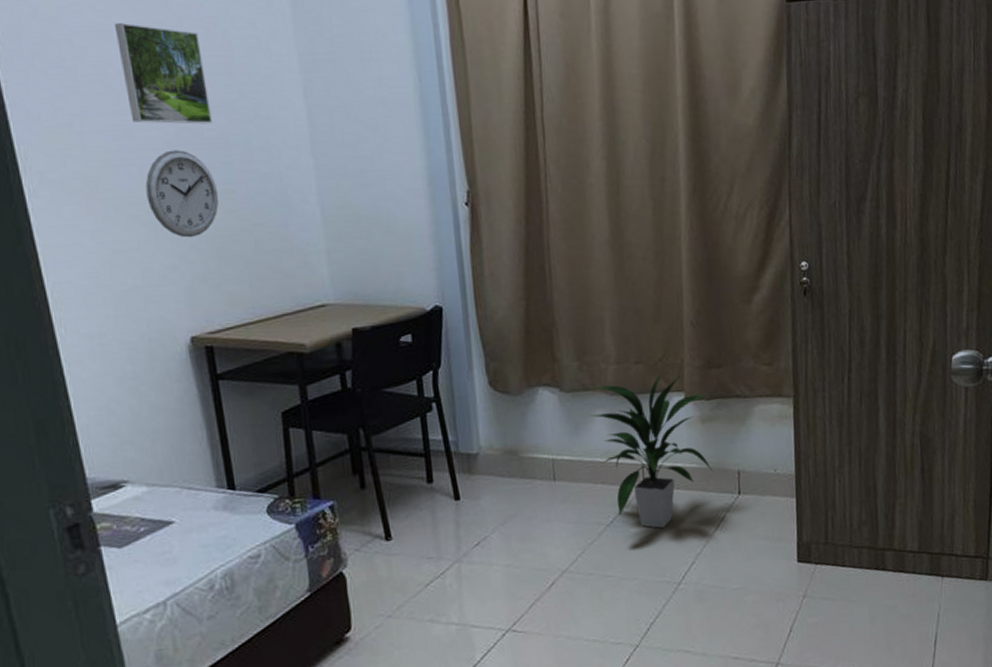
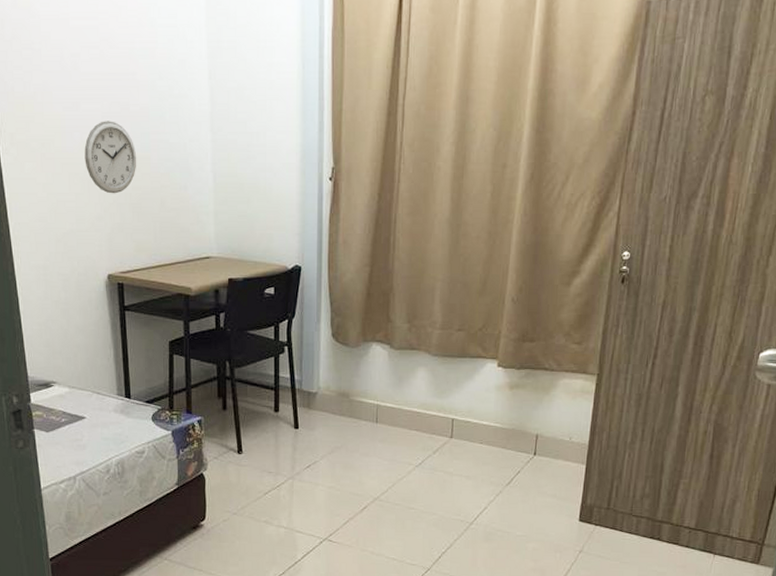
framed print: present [114,23,213,124] -> none [70,13,137,100]
indoor plant: present [590,371,713,528] -> none [413,339,517,474]

